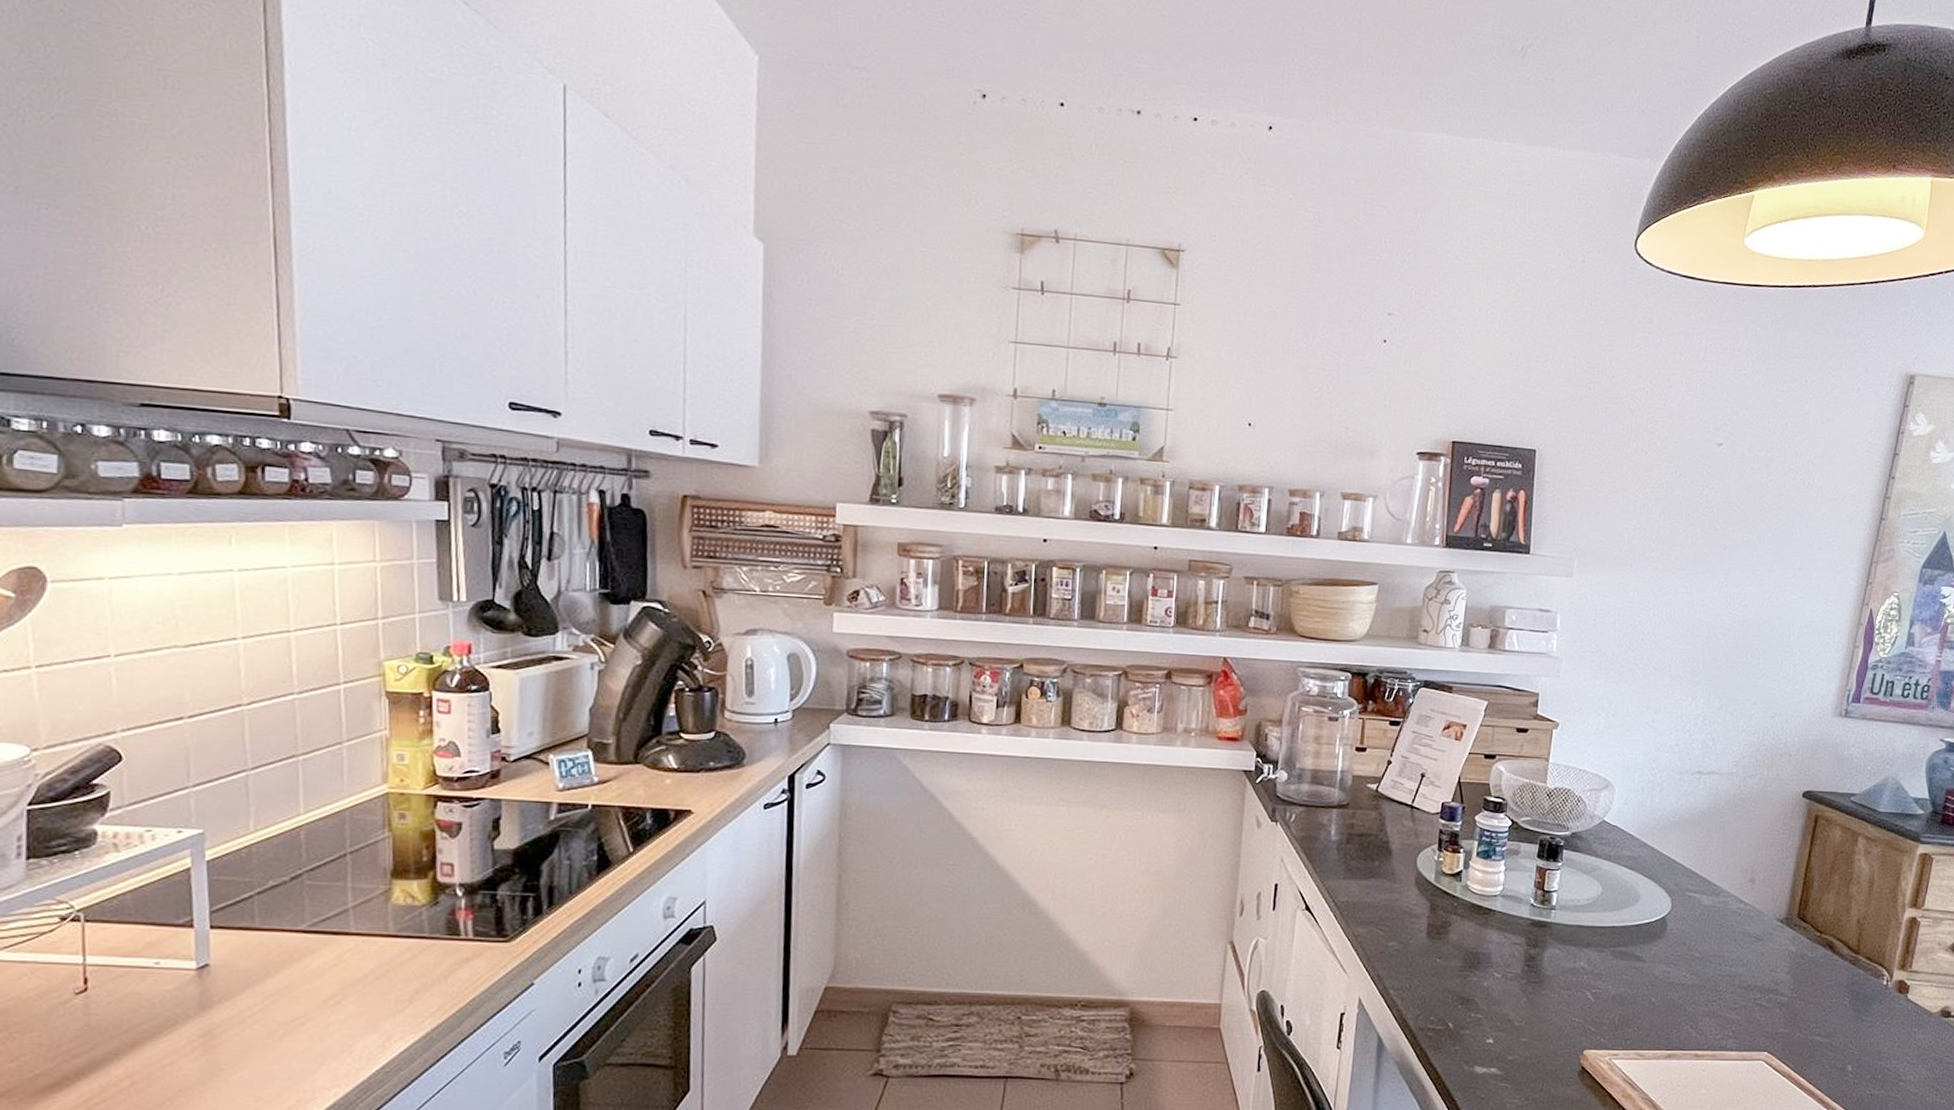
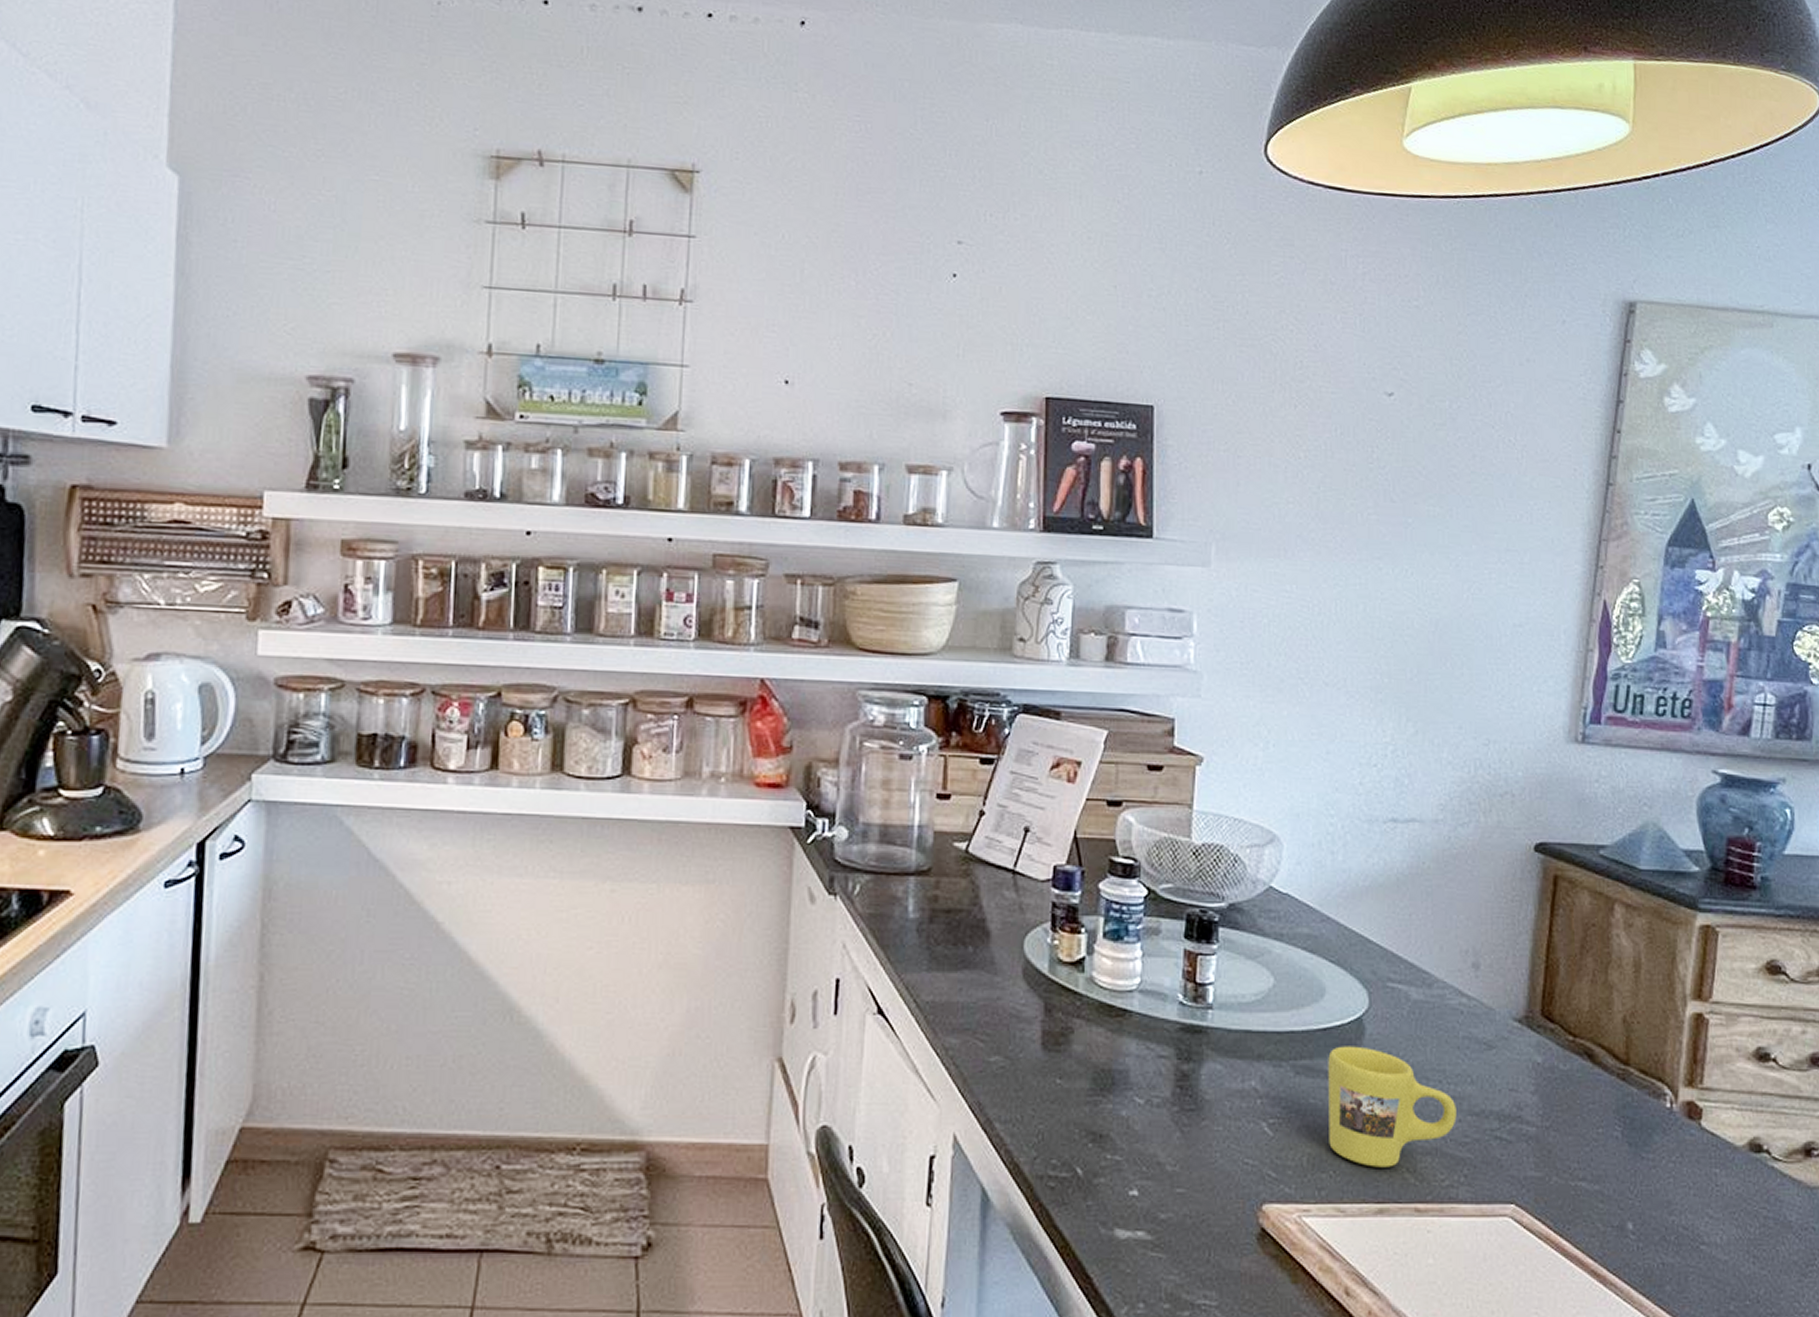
mug: none [1635,937,1730,1025] -> present [1328,1046,1457,1168]

